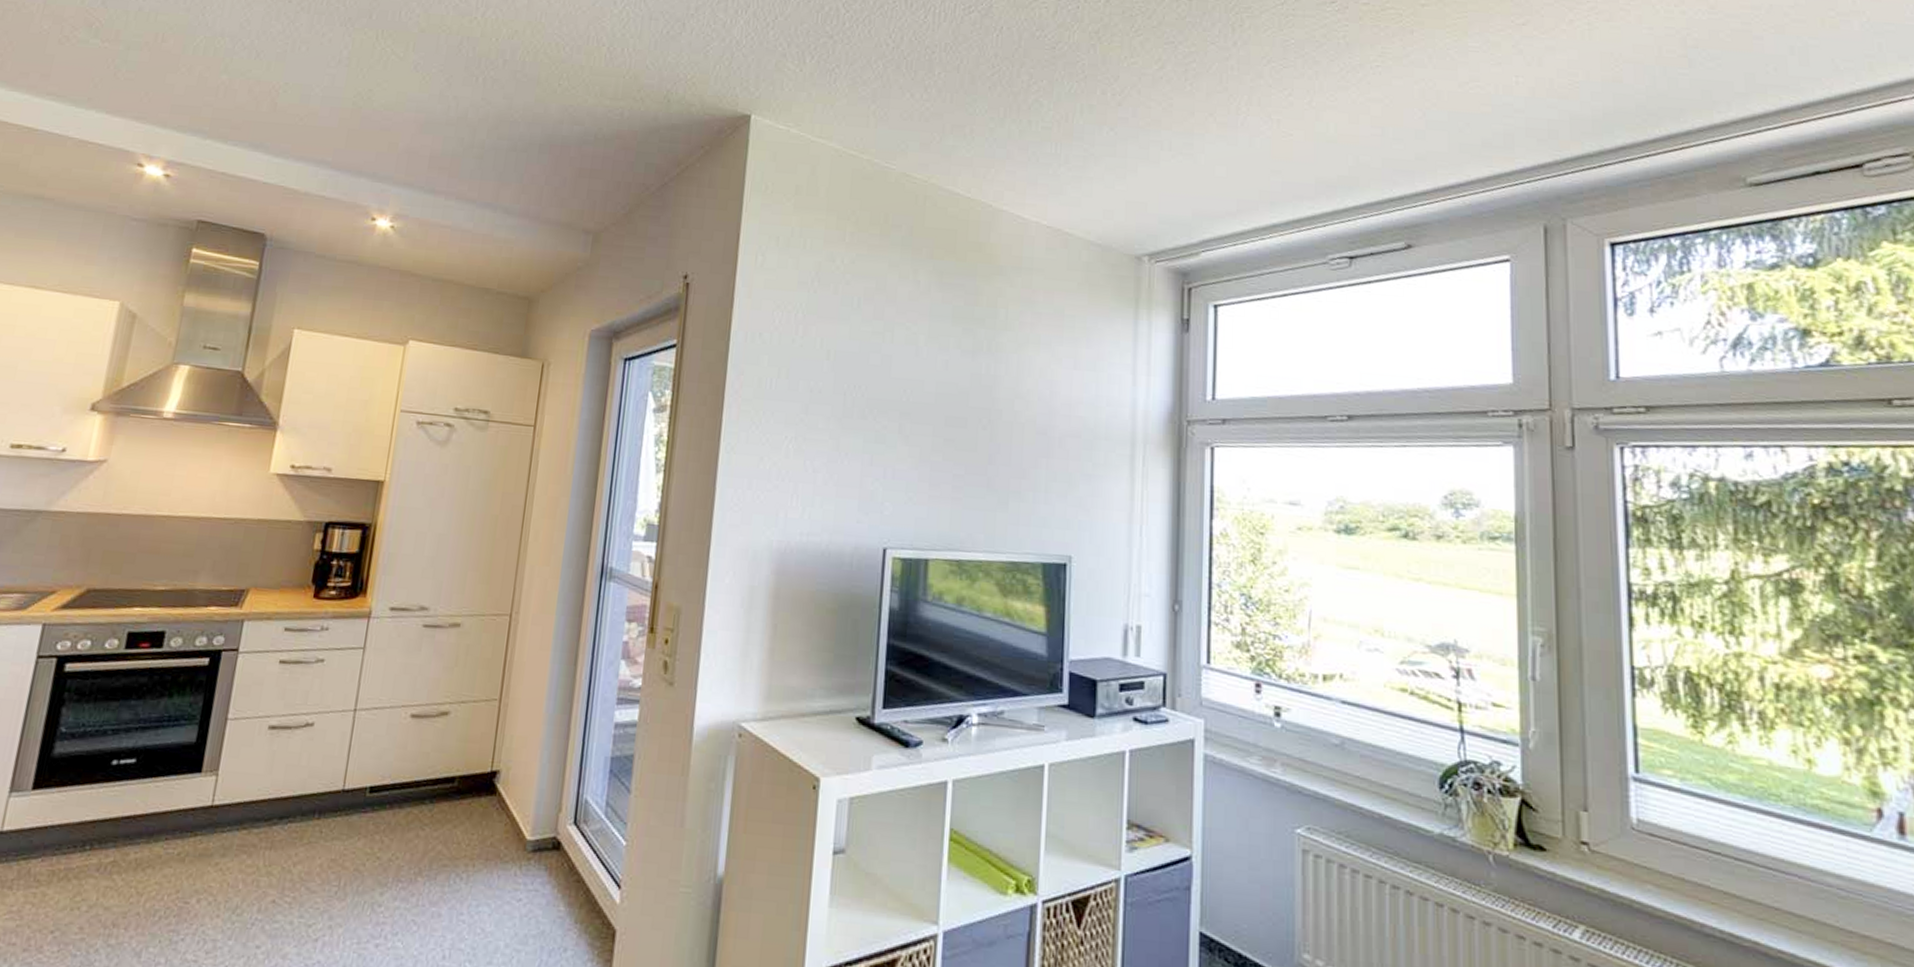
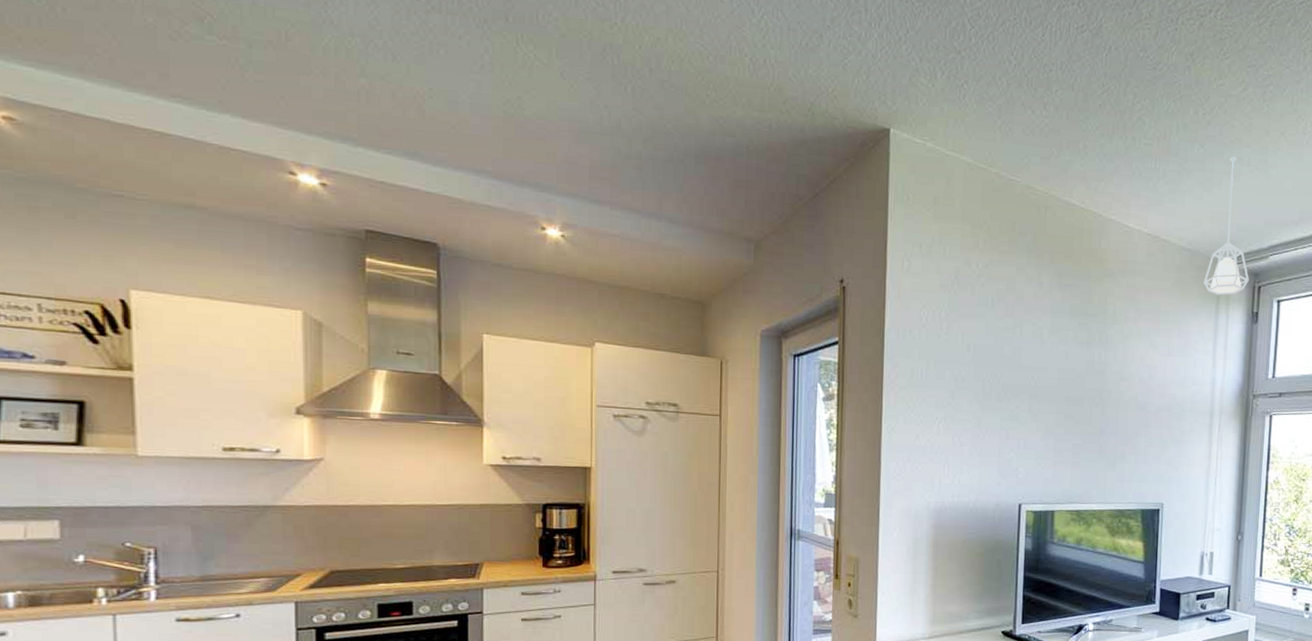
pendant lamp: none [1118,140,1176,298] -> present [1204,156,1249,295]

